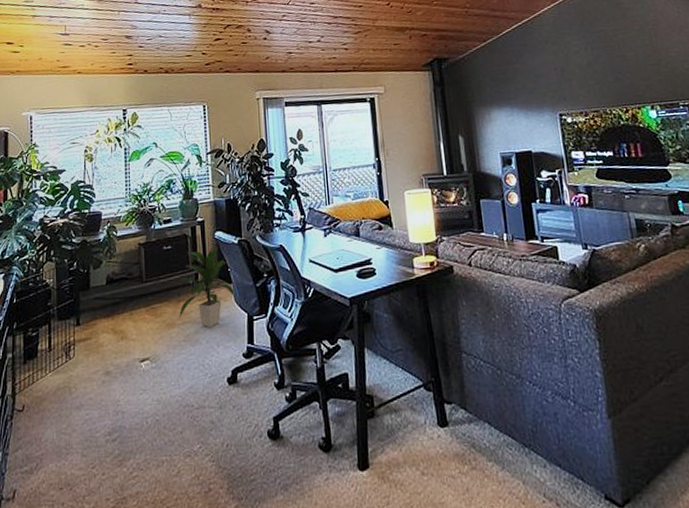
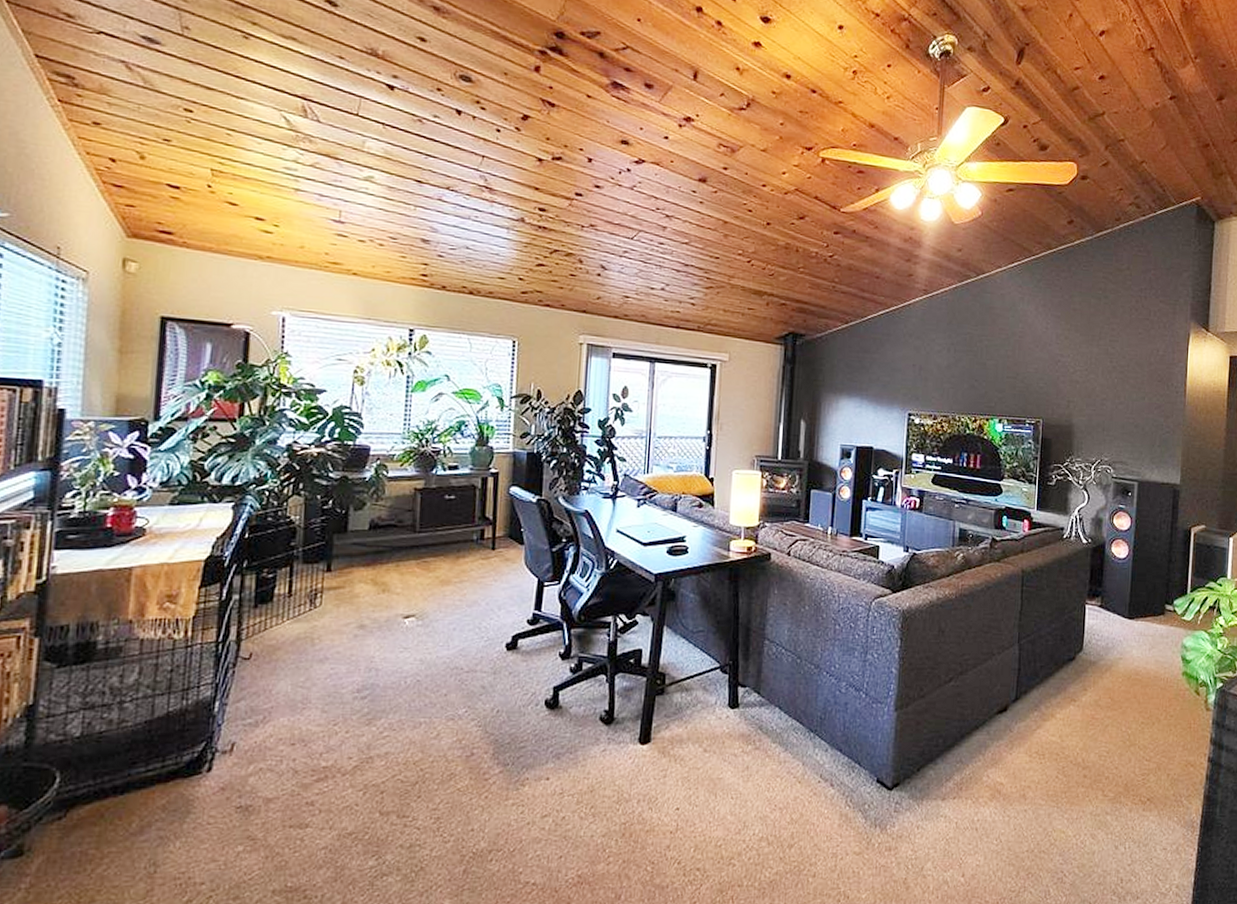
indoor plant: present [179,244,236,327] -> none [456,500,527,589]

